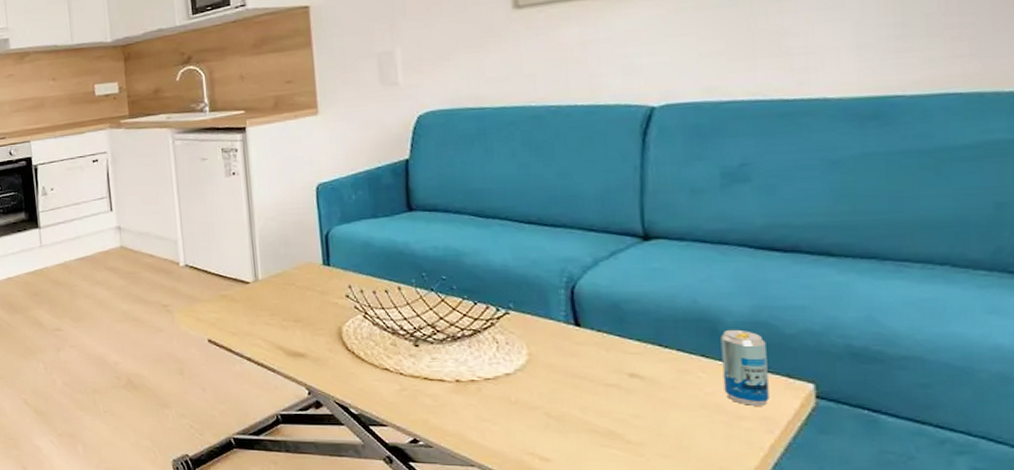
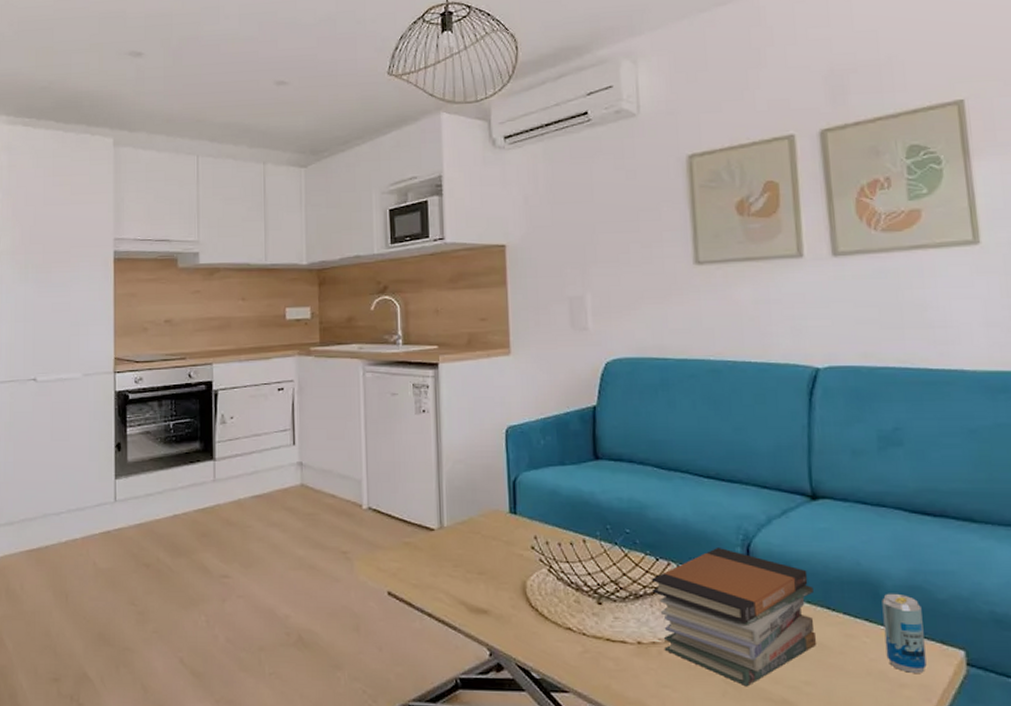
book stack: none [469,290,646,420] -> present [651,548,816,687]

